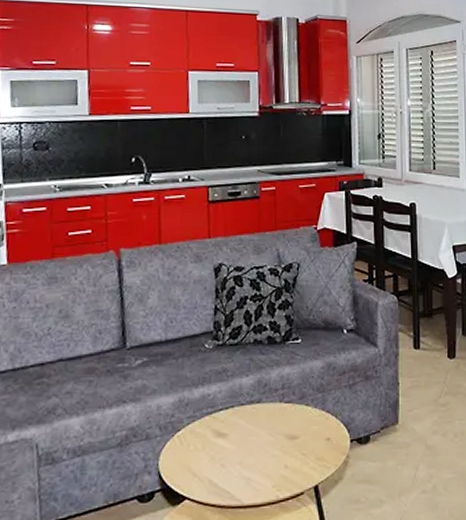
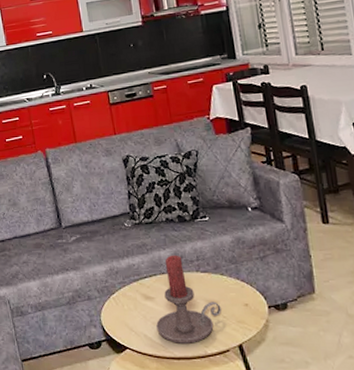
candle holder: none [225,382,301,489] -> present [156,255,222,343]

